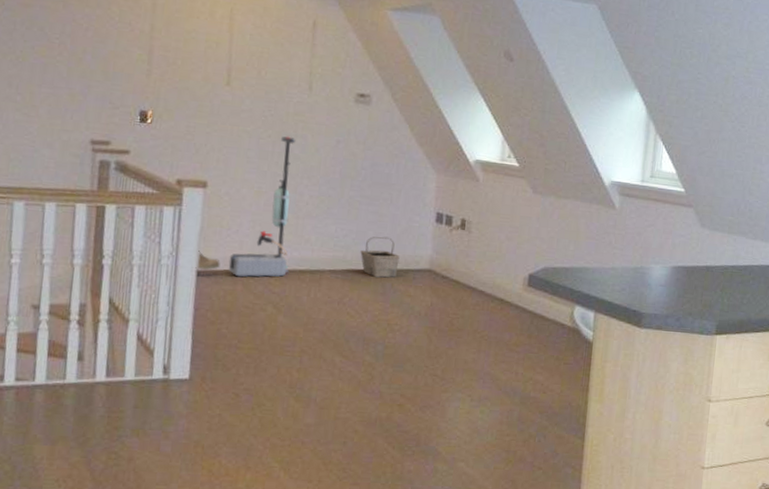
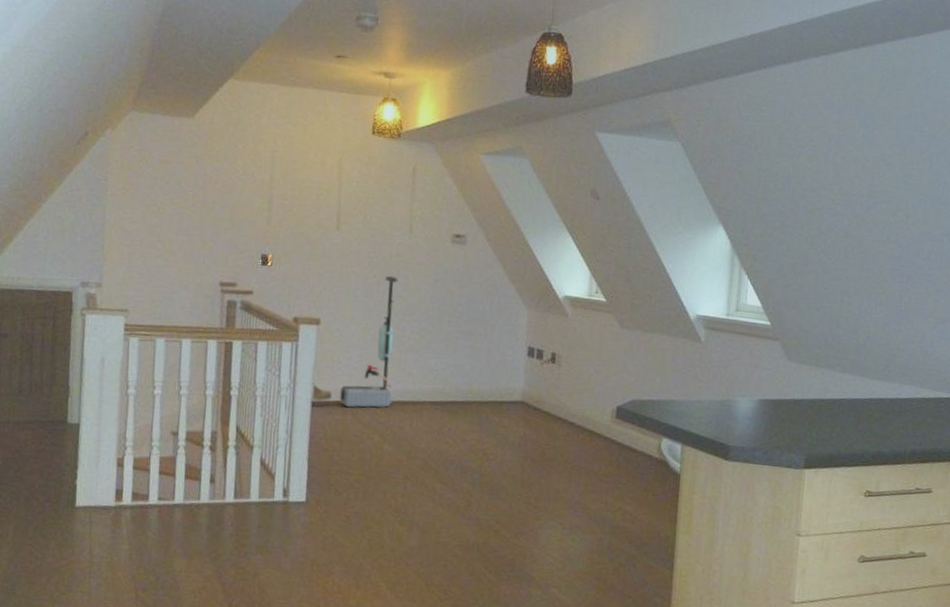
basket: present [360,236,400,278] -> none [457,369,494,409]

